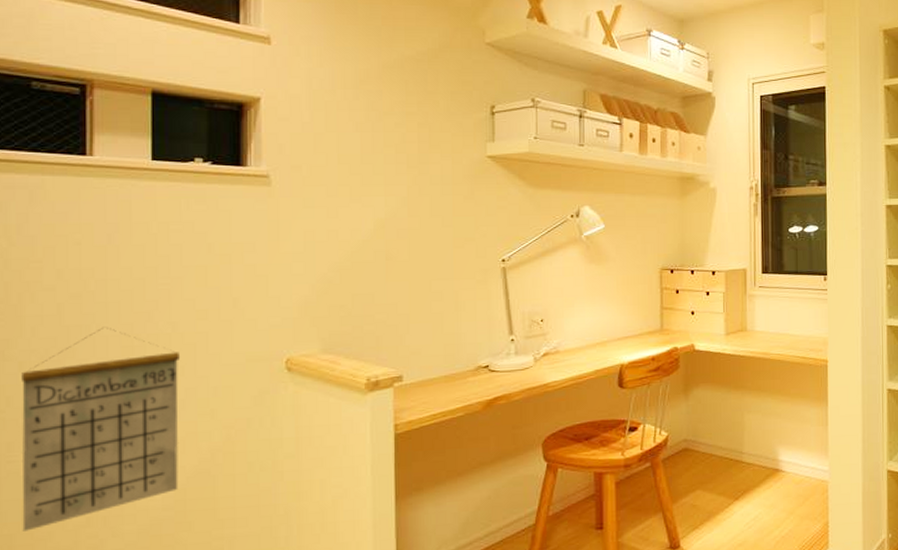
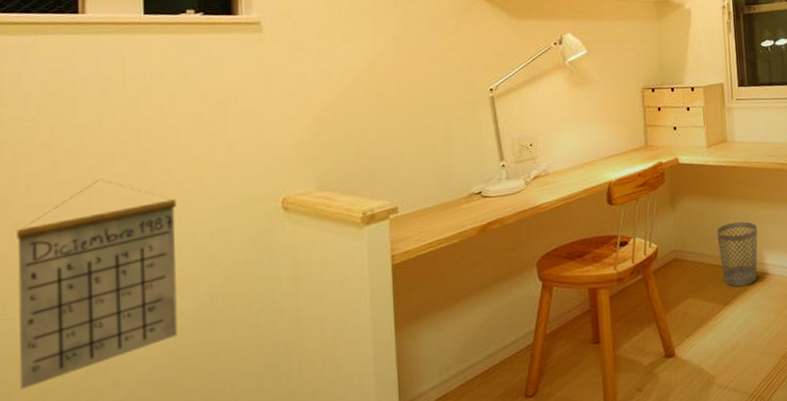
wastebasket: none [730,414,773,482] -> present [717,221,758,287]

